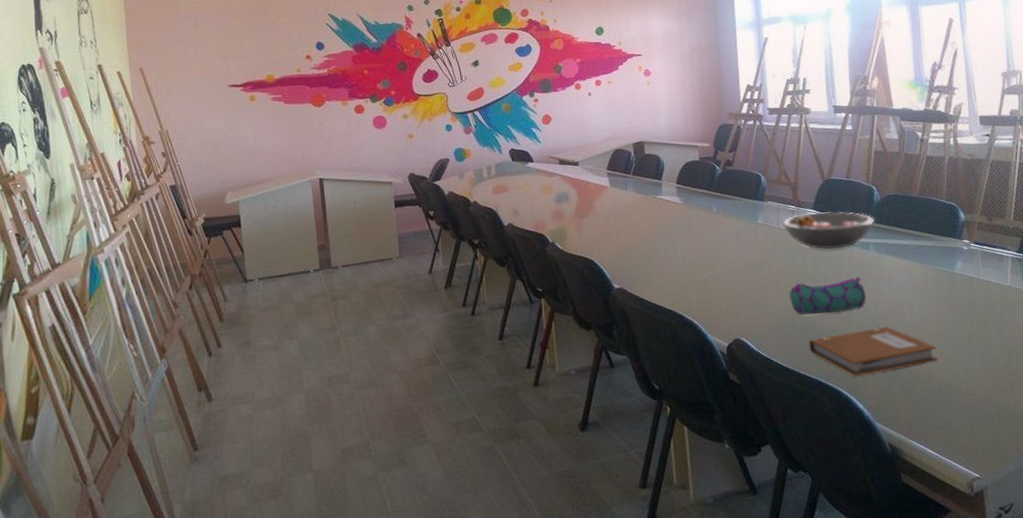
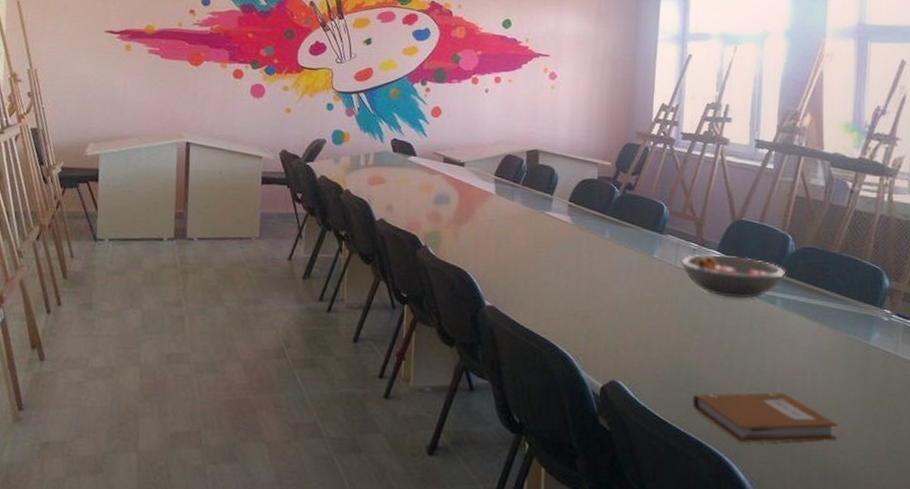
pencil case: present [789,277,867,315] -> none [678,329,765,369]

